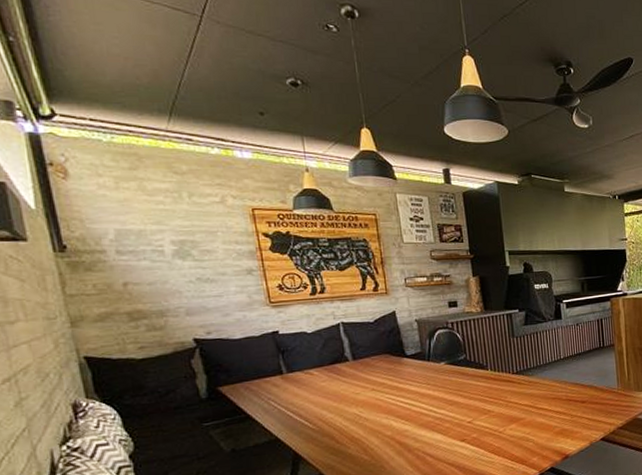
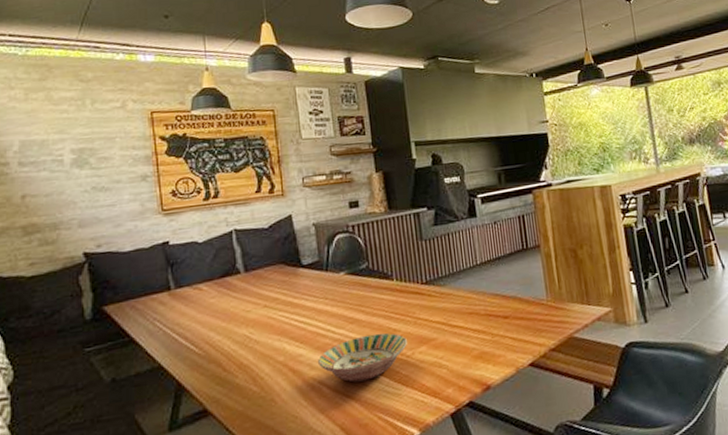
serving bowl: none [422,413,500,453] -> present [318,333,407,382]

